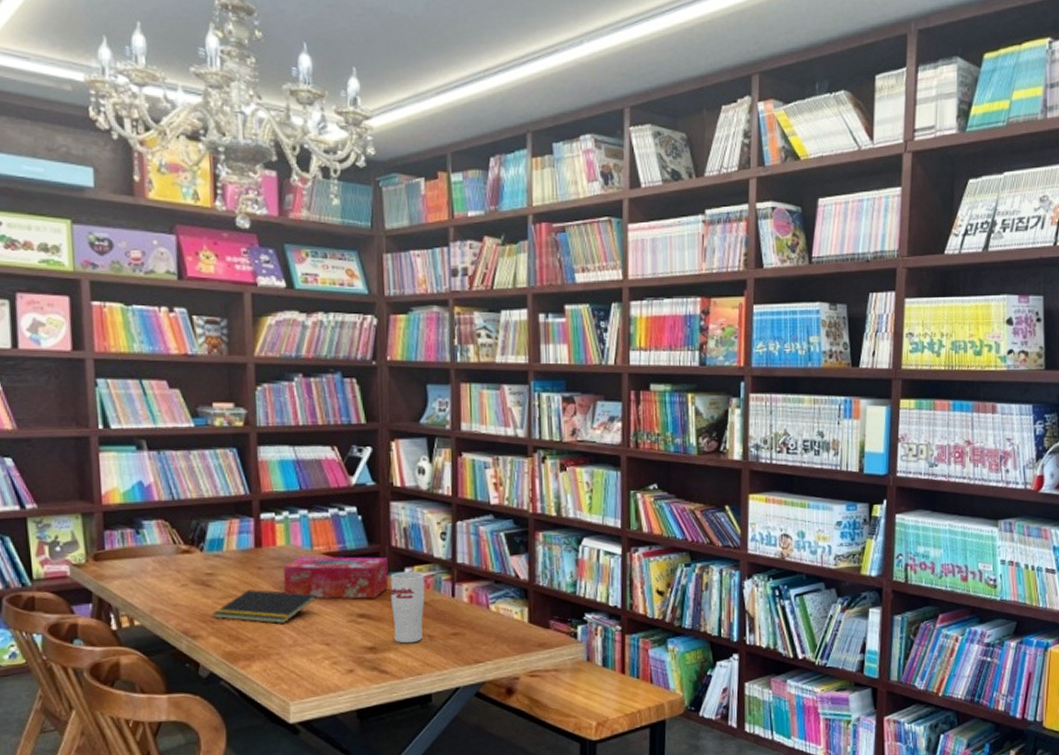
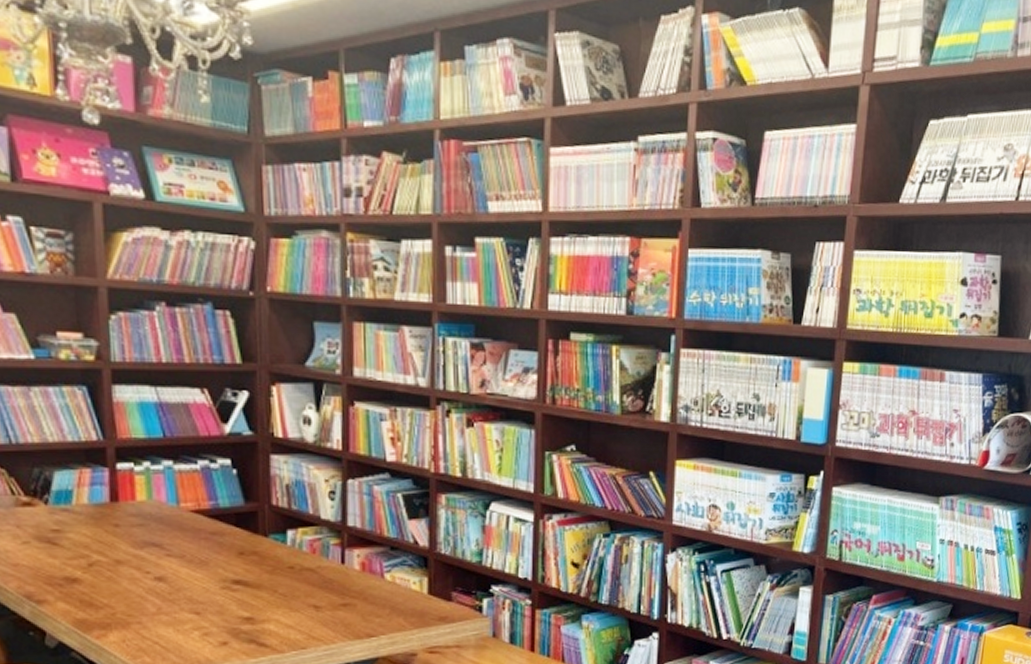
notepad: present [212,589,316,624] -> none [60,550,184,589]
tissue box: present [282,556,389,599] -> none [143,514,269,563]
cup: present [390,571,425,644] -> none [270,533,311,614]

